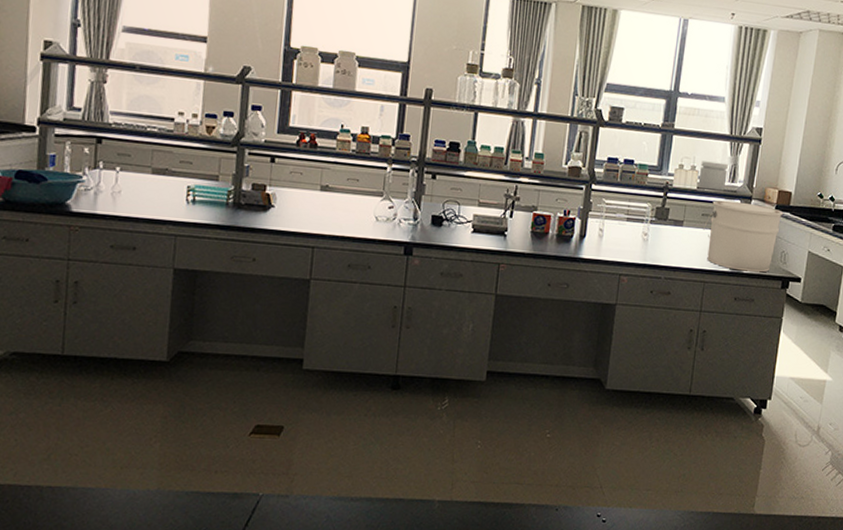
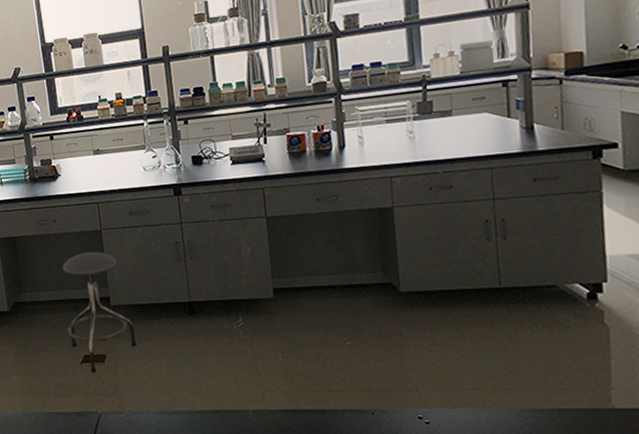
stool: none [240,303,326,446] -> present [62,252,136,372]
bucket: present [702,200,783,273] -> none [476,73,576,149]

